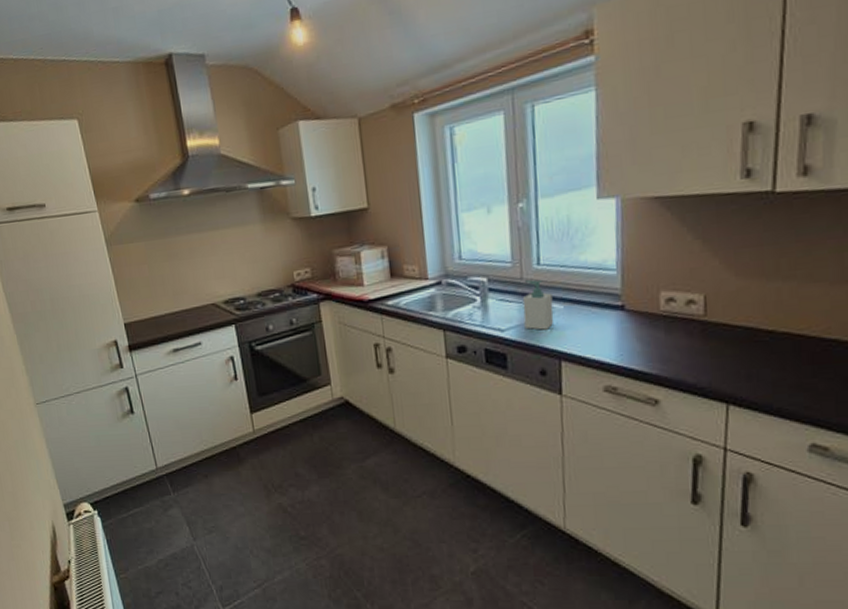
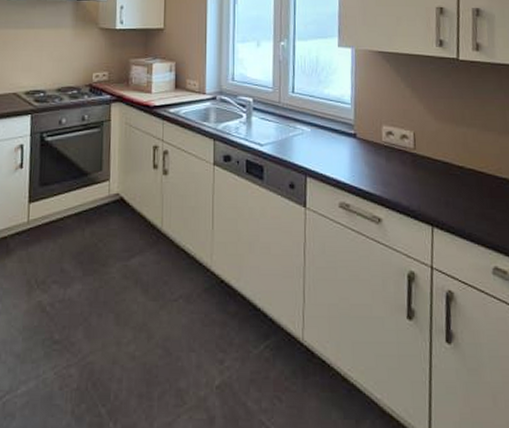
soap bottle: present [522,280,554,330] -> none [279,105,303,148]

